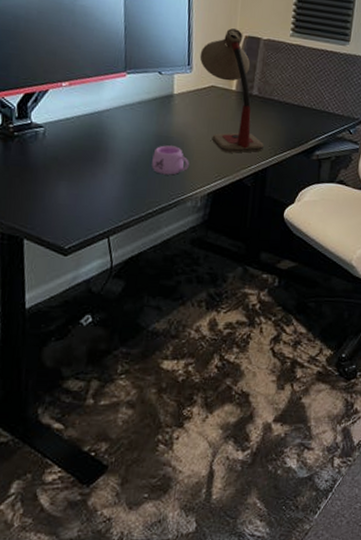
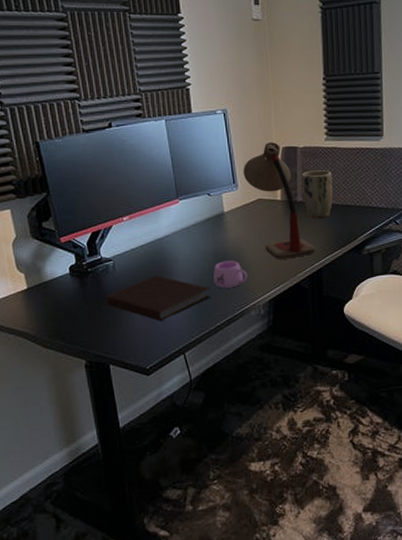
notebook: none [29,149,146,200] -> present [105,274,211,321]
plant pot: none [259,65,293,117] -> present [301,170,333,219]

